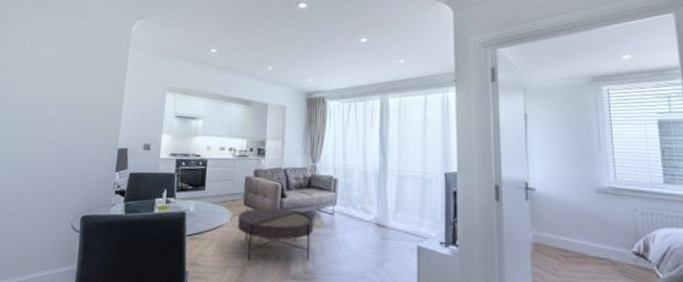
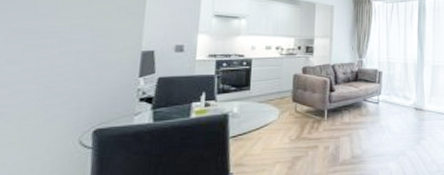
coffee table: present [238,207,314,261] -> none [286,102,361,154]

